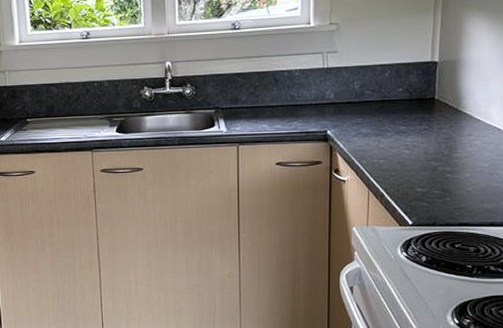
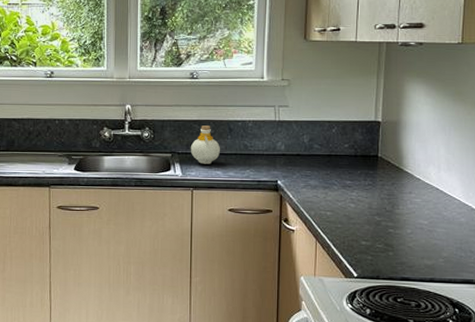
bottle: none [234,78,266,118] -> present [190,125,220,164]

